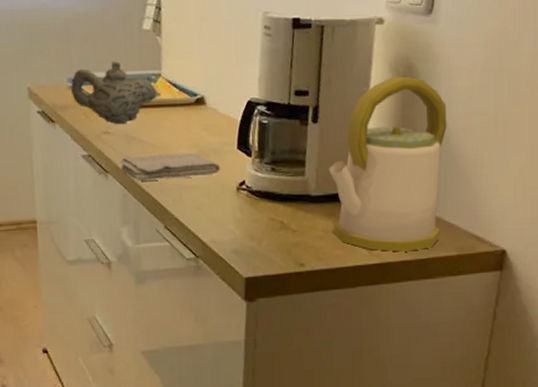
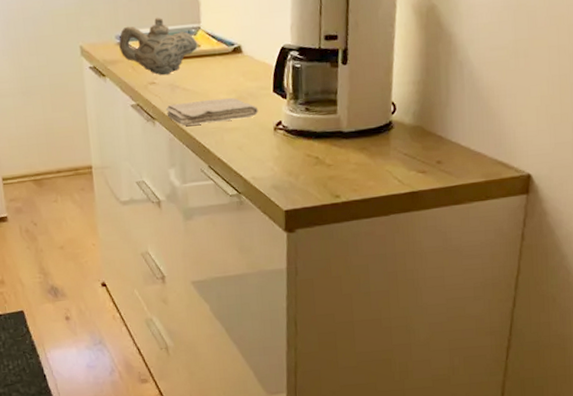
kettle: present [328,76,447,252] -> none [359,17,470,181]

